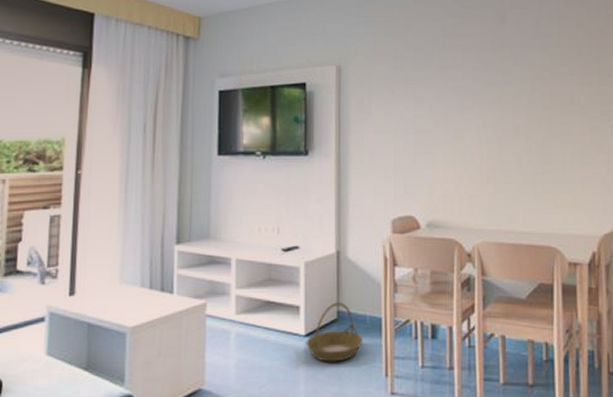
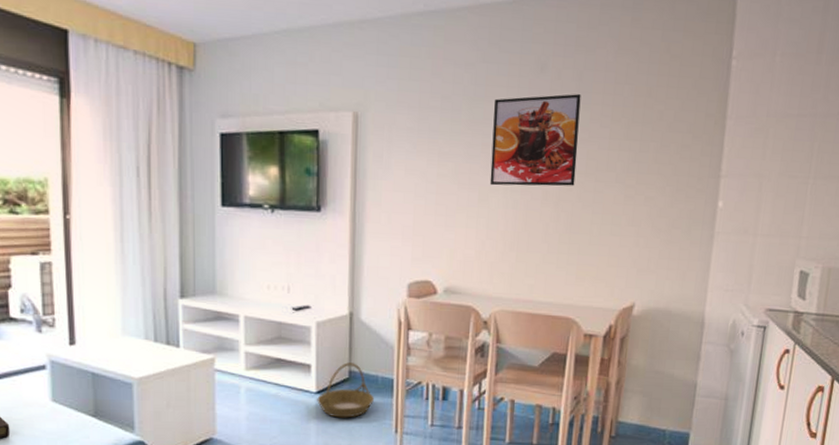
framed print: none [462,39,543,123] -> present [489,94,581,187]

